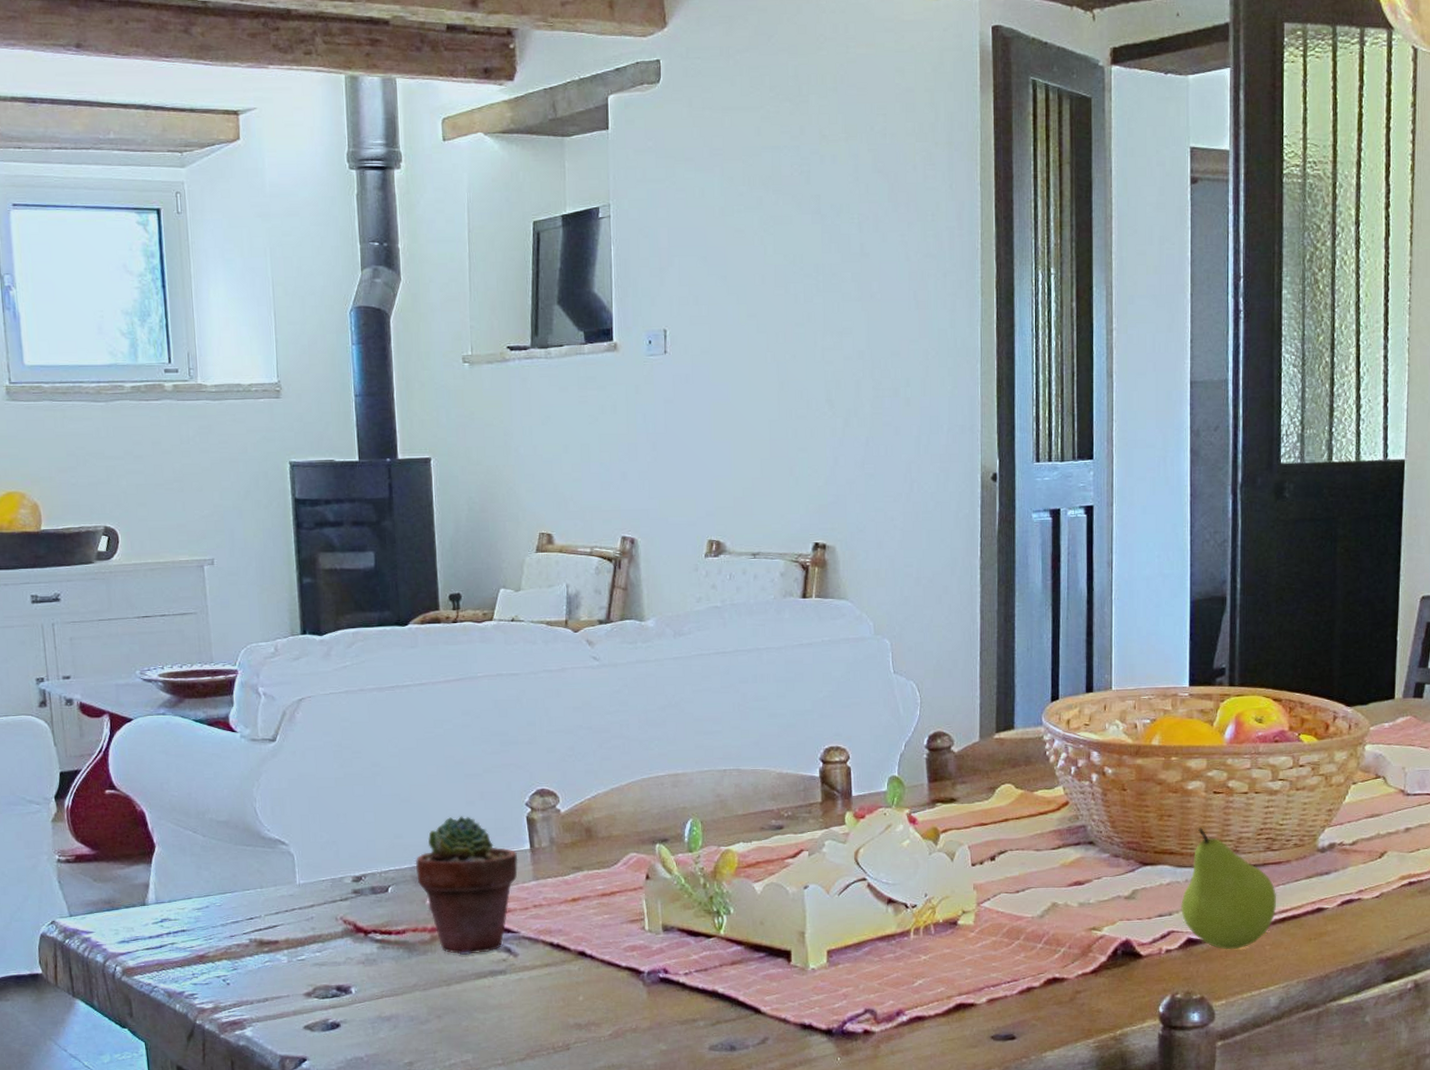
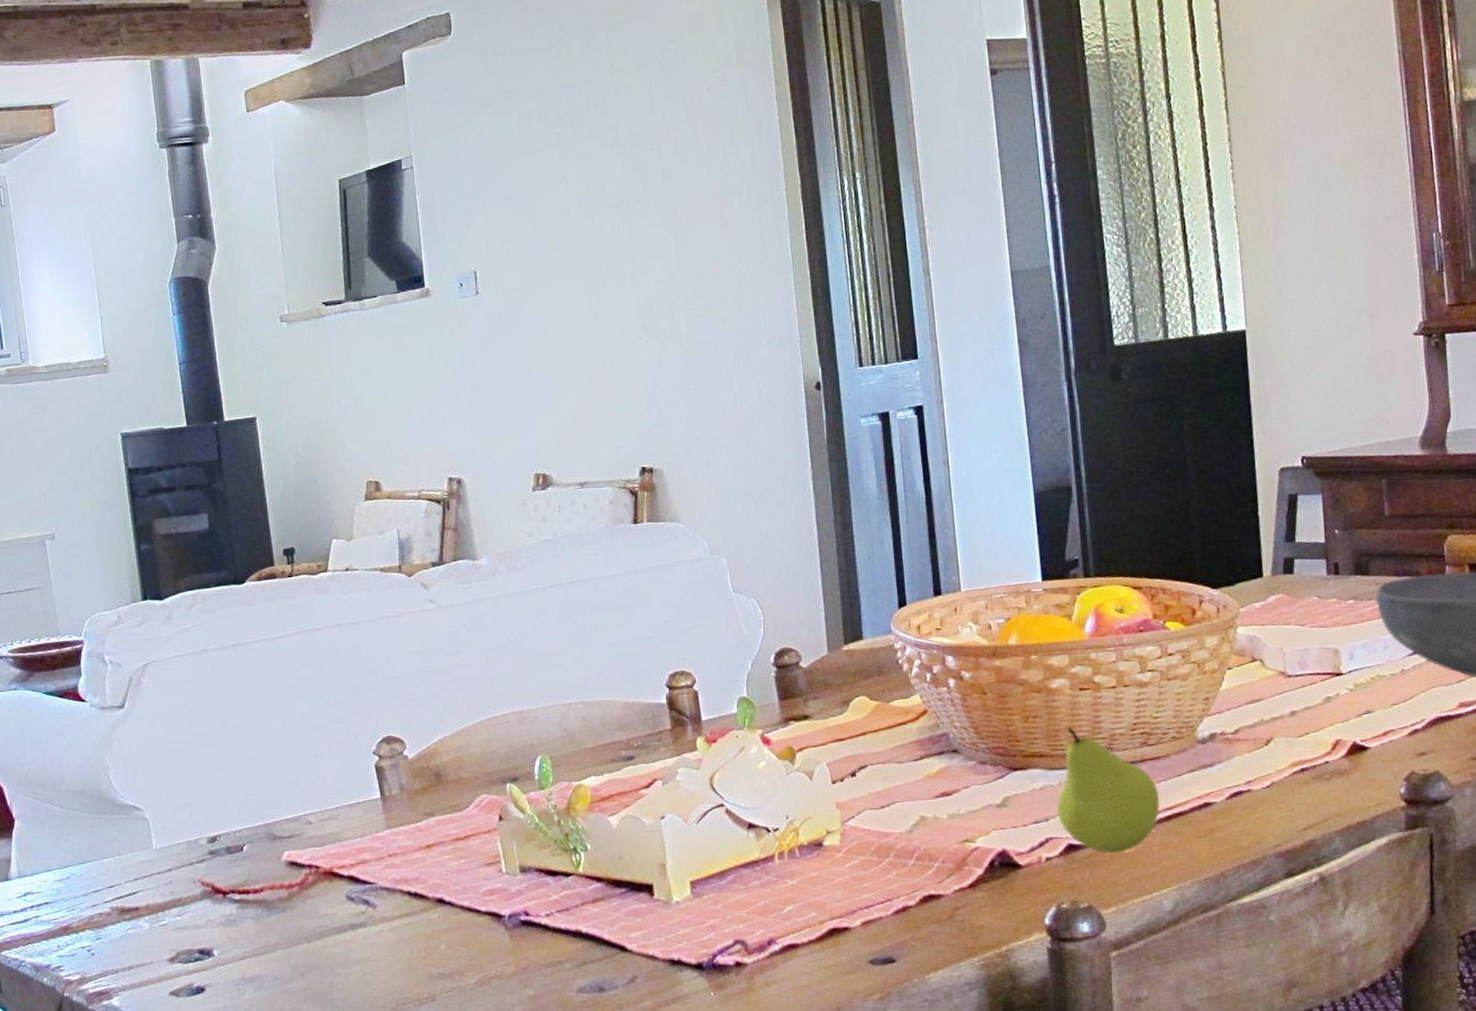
potted succulent: present [415,816,518,956] -> none [268,769,370,910]

